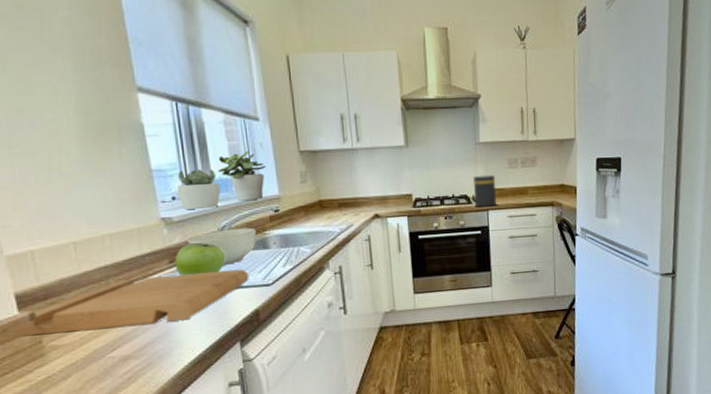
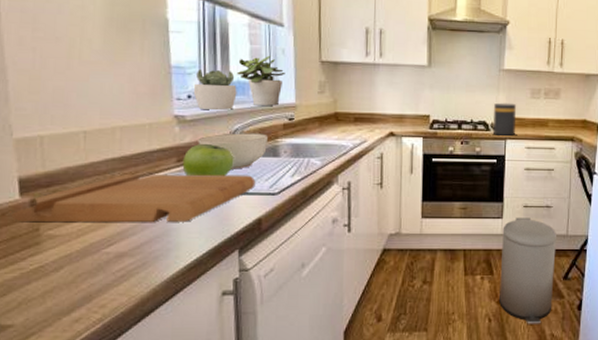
pedal bin: none [493,283,547,384] -> present [499,217,557,324]

